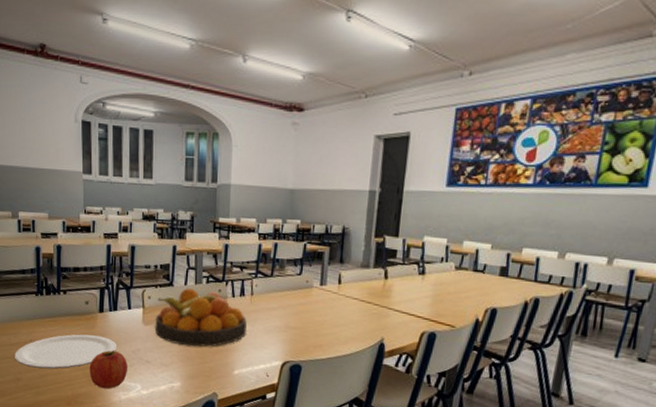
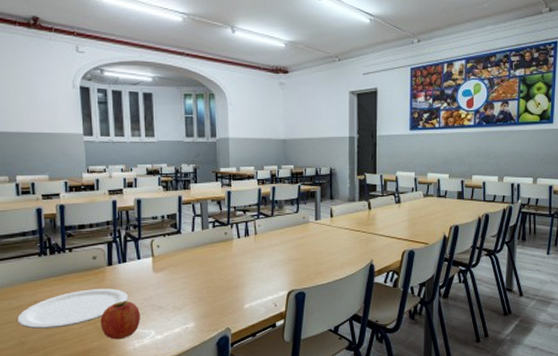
fruit bowl: present [155,288,247,347] -> none [165,234,253,288]

